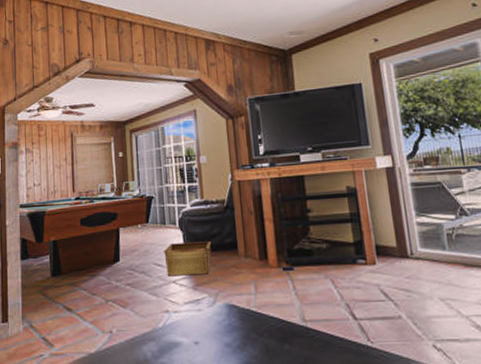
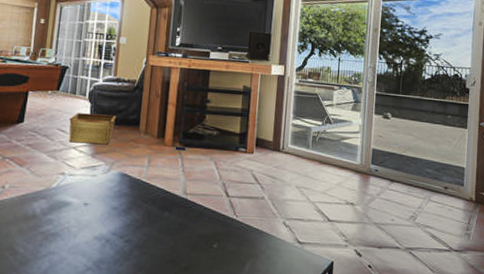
studio monitor: none [338,120,372,157] -> present [244,30,272,62]

